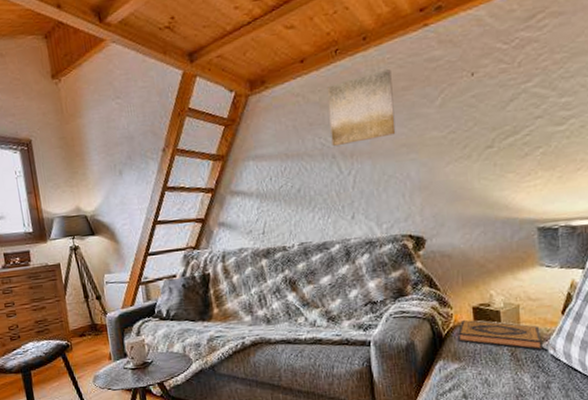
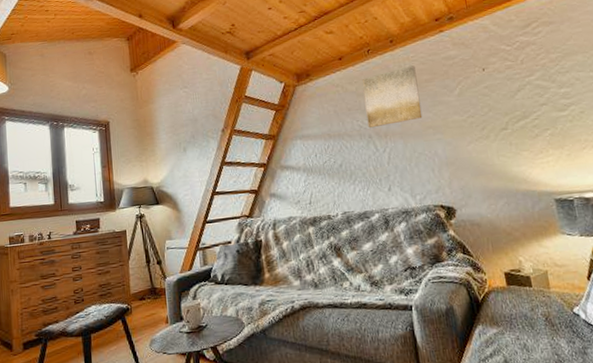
hardback book: present [458,320,542,350] -> none [493,285,574,315]

